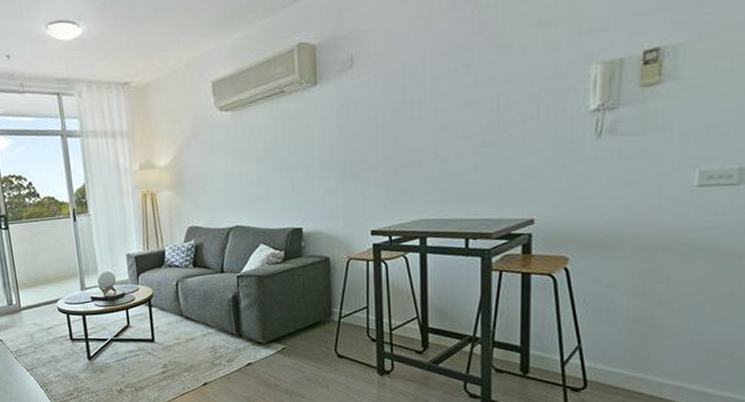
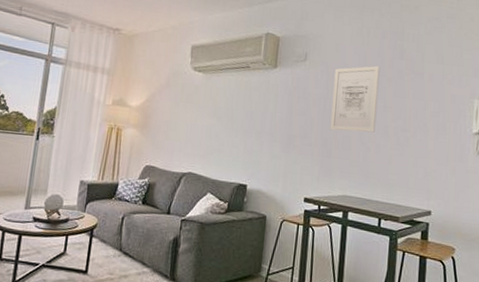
wall art: none [391,50,453,147] -> present [330,65,380,133]

